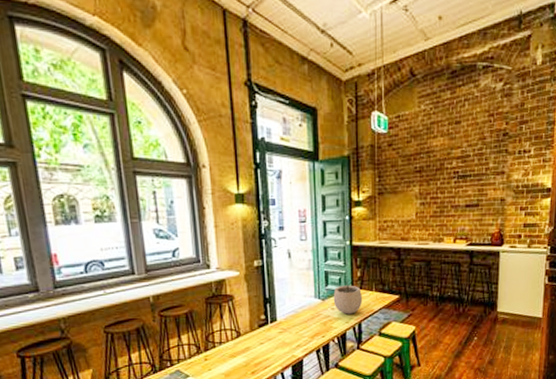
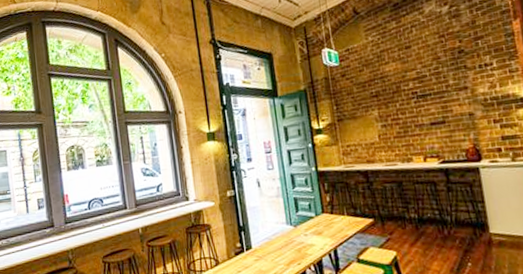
plant pot: present [333,280,363,315] -> none [304,205,336,241]

